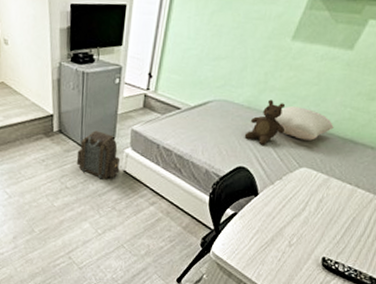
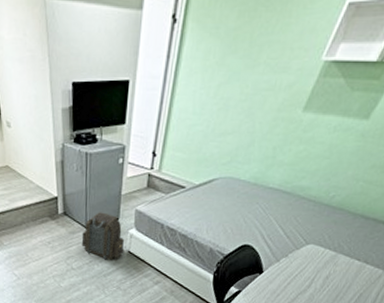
teddy bear: present [244,99,286,145] -> none [250,175,294,222]
pillow: present [274,106,334,140] -> none [282,182,345,216]

